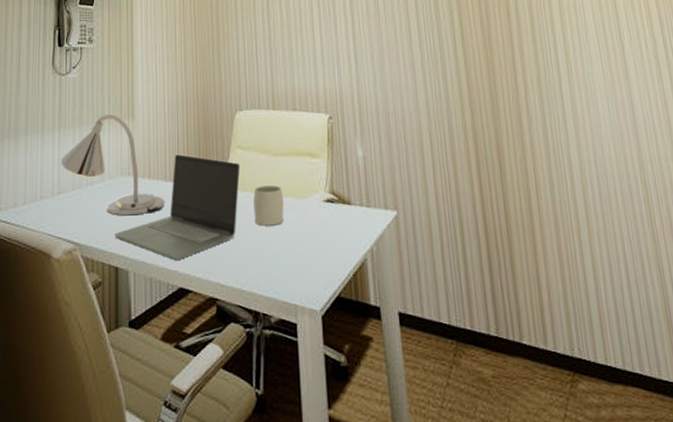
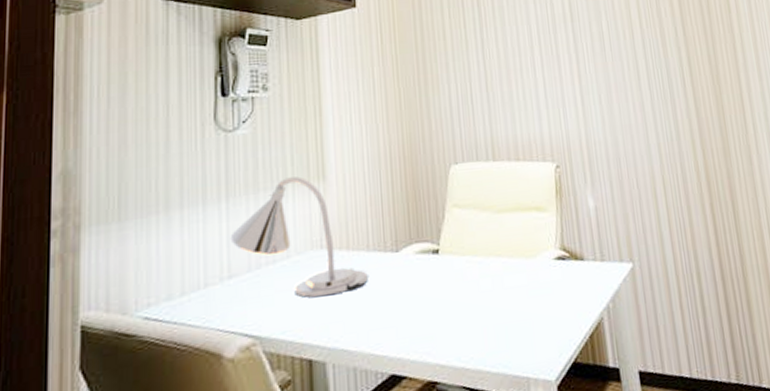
laptop: present [114,154,241,261] -> none [306,219,459,344]
mug: present [253,185,284,226] -> none [474,246,511,293]

